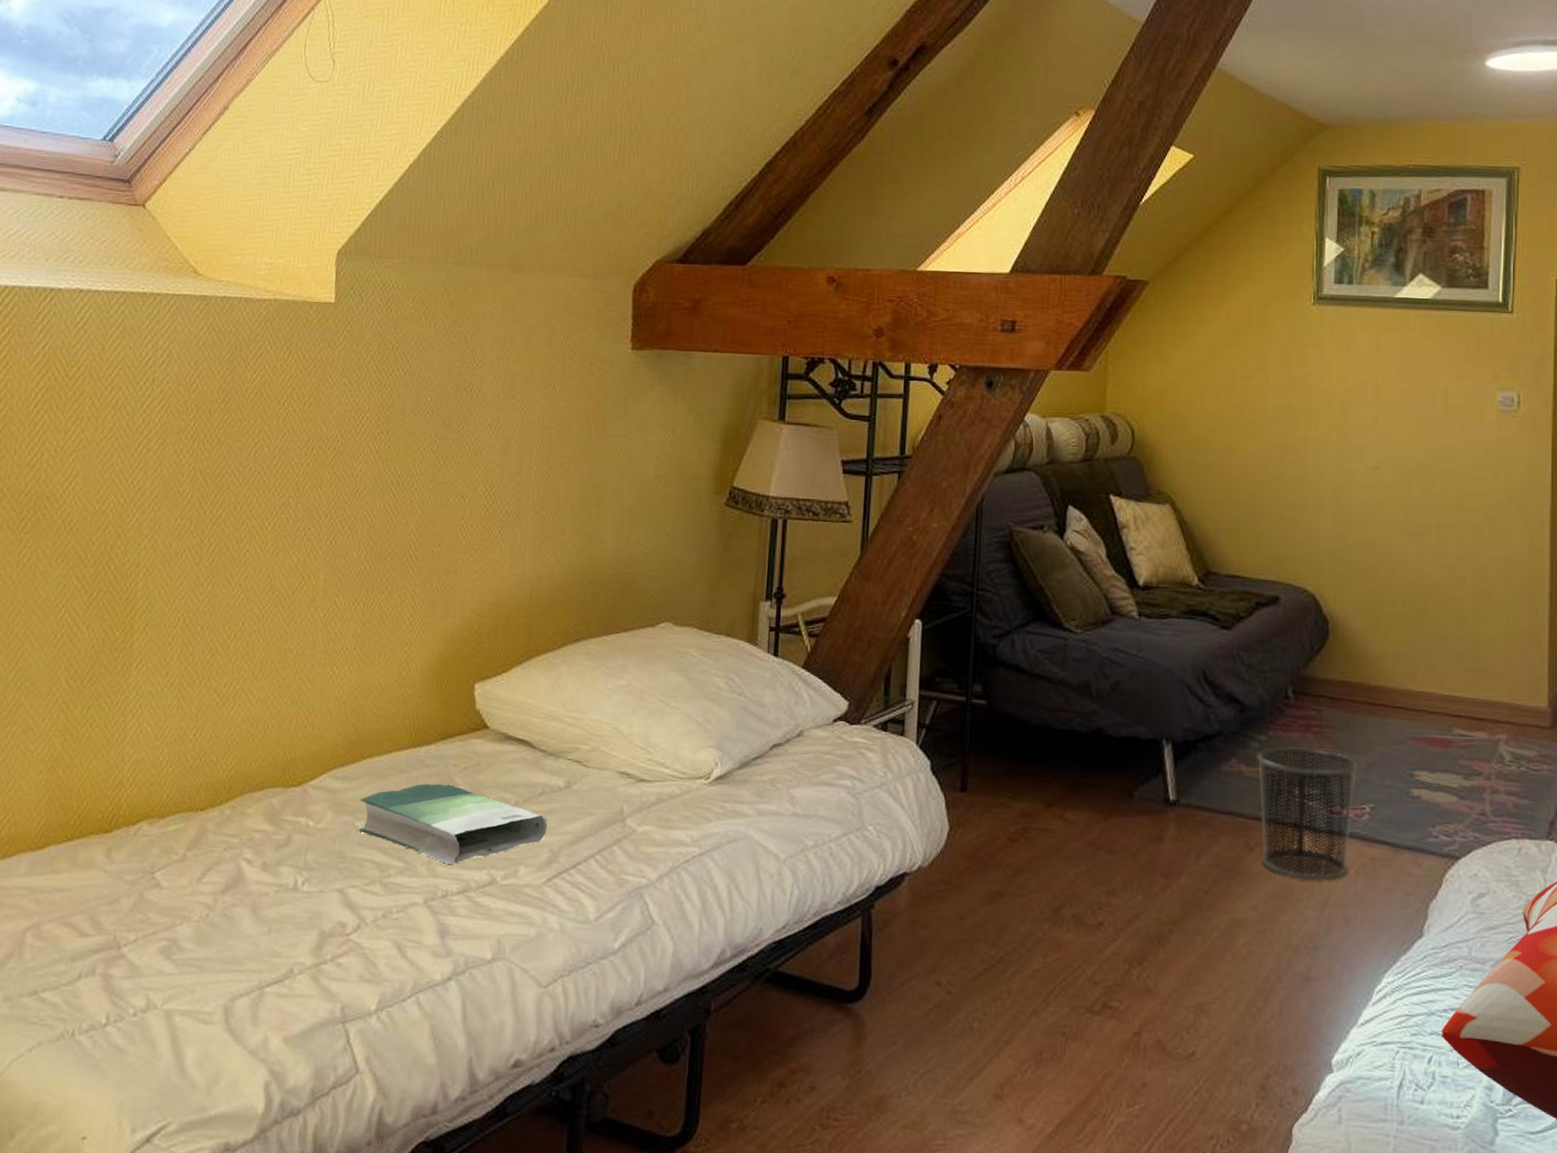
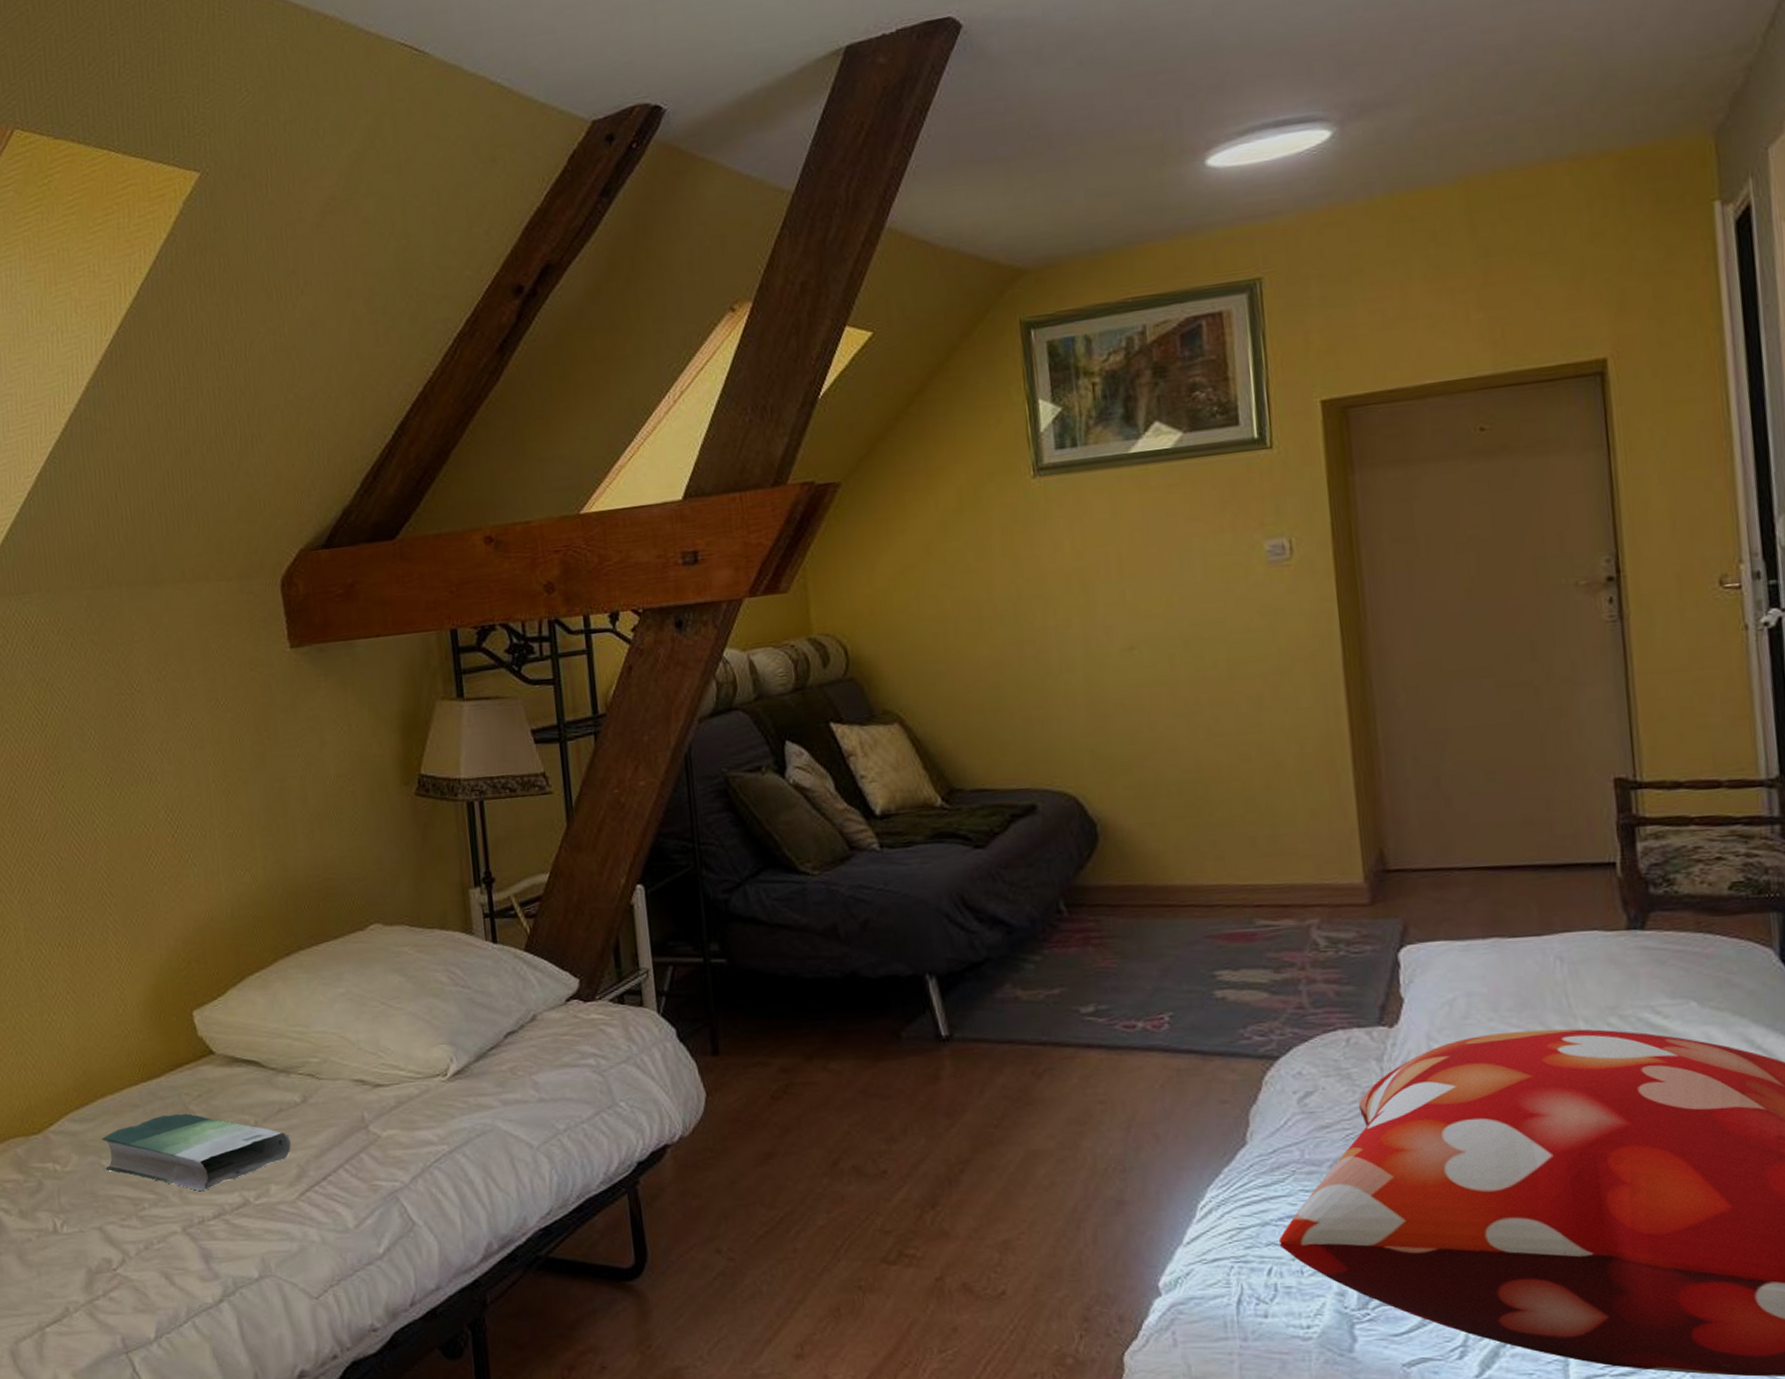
waste bin: present [1257,747,1357,880] -> none [1033,962,1153,1100]

